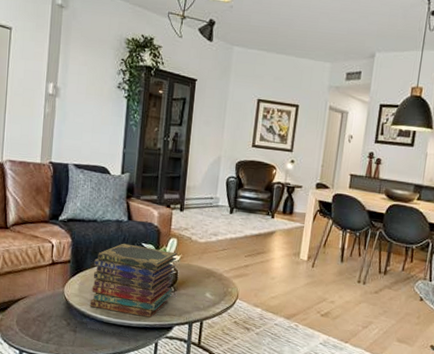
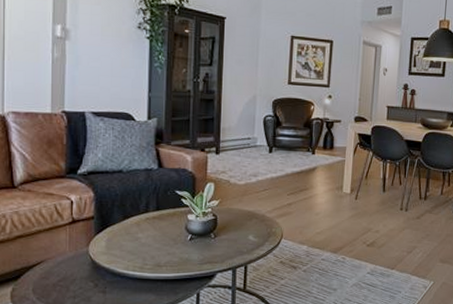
book stack: present [89,243,178,318] -> none [120,192,216,268]

